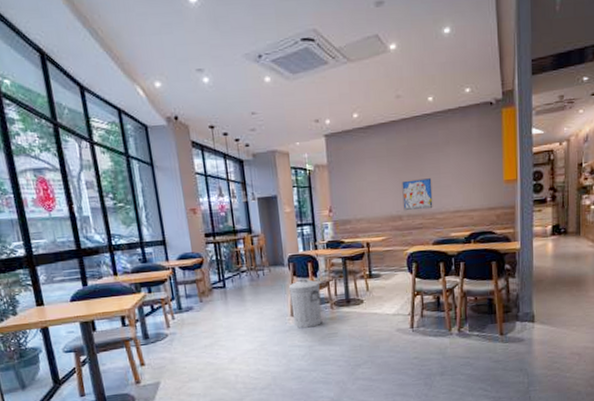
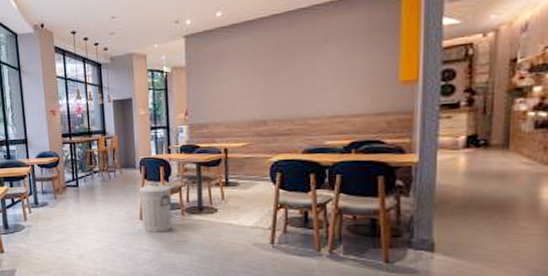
wall art: present [402,178,433,211] -> none [268,79,305,116]

